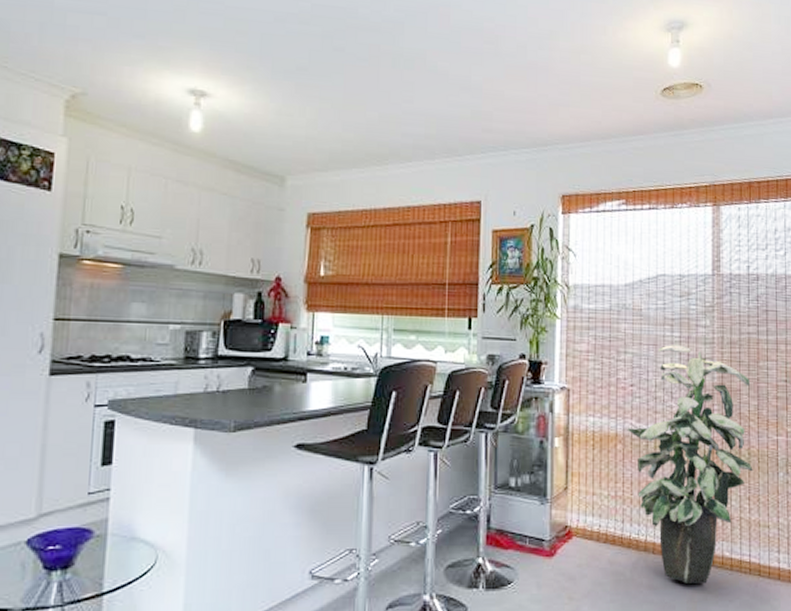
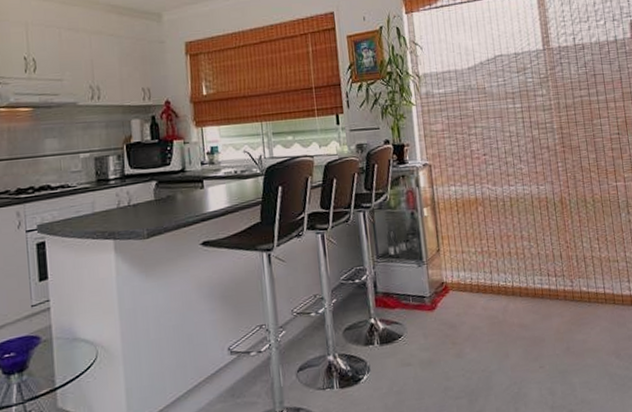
indoor plant: present [627,345,753,583] -> none [485,114,599,318]

